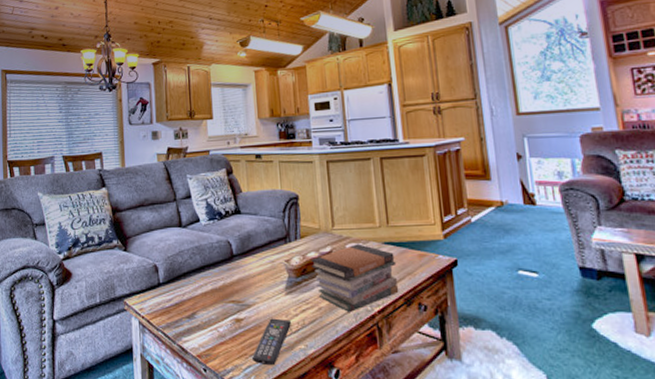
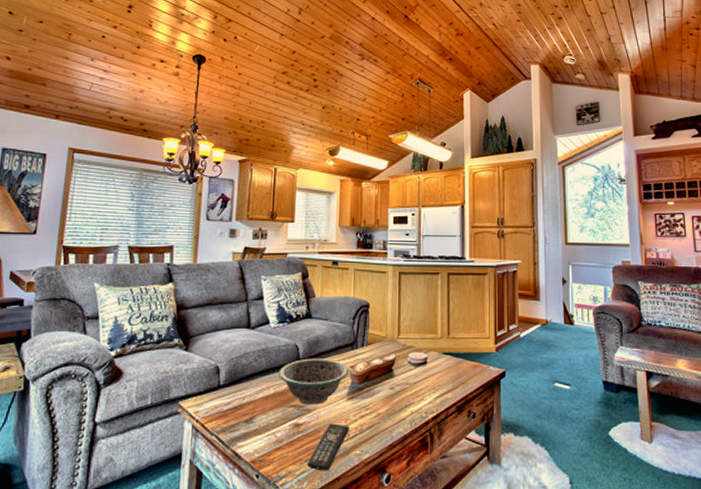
decorative bowl: none [214,253,285,300] -> present [279,358,350,405]
book stack: present [311,244,399,313] -> none [374,353,453,420]

